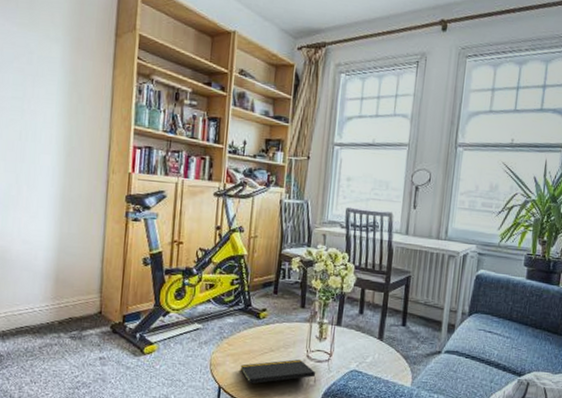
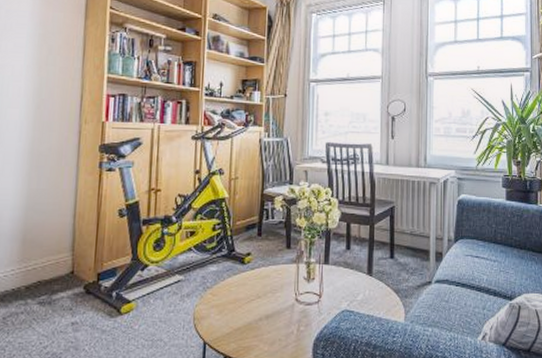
notepad: present [240,359,316,384] -> none [226,303,306,336]

